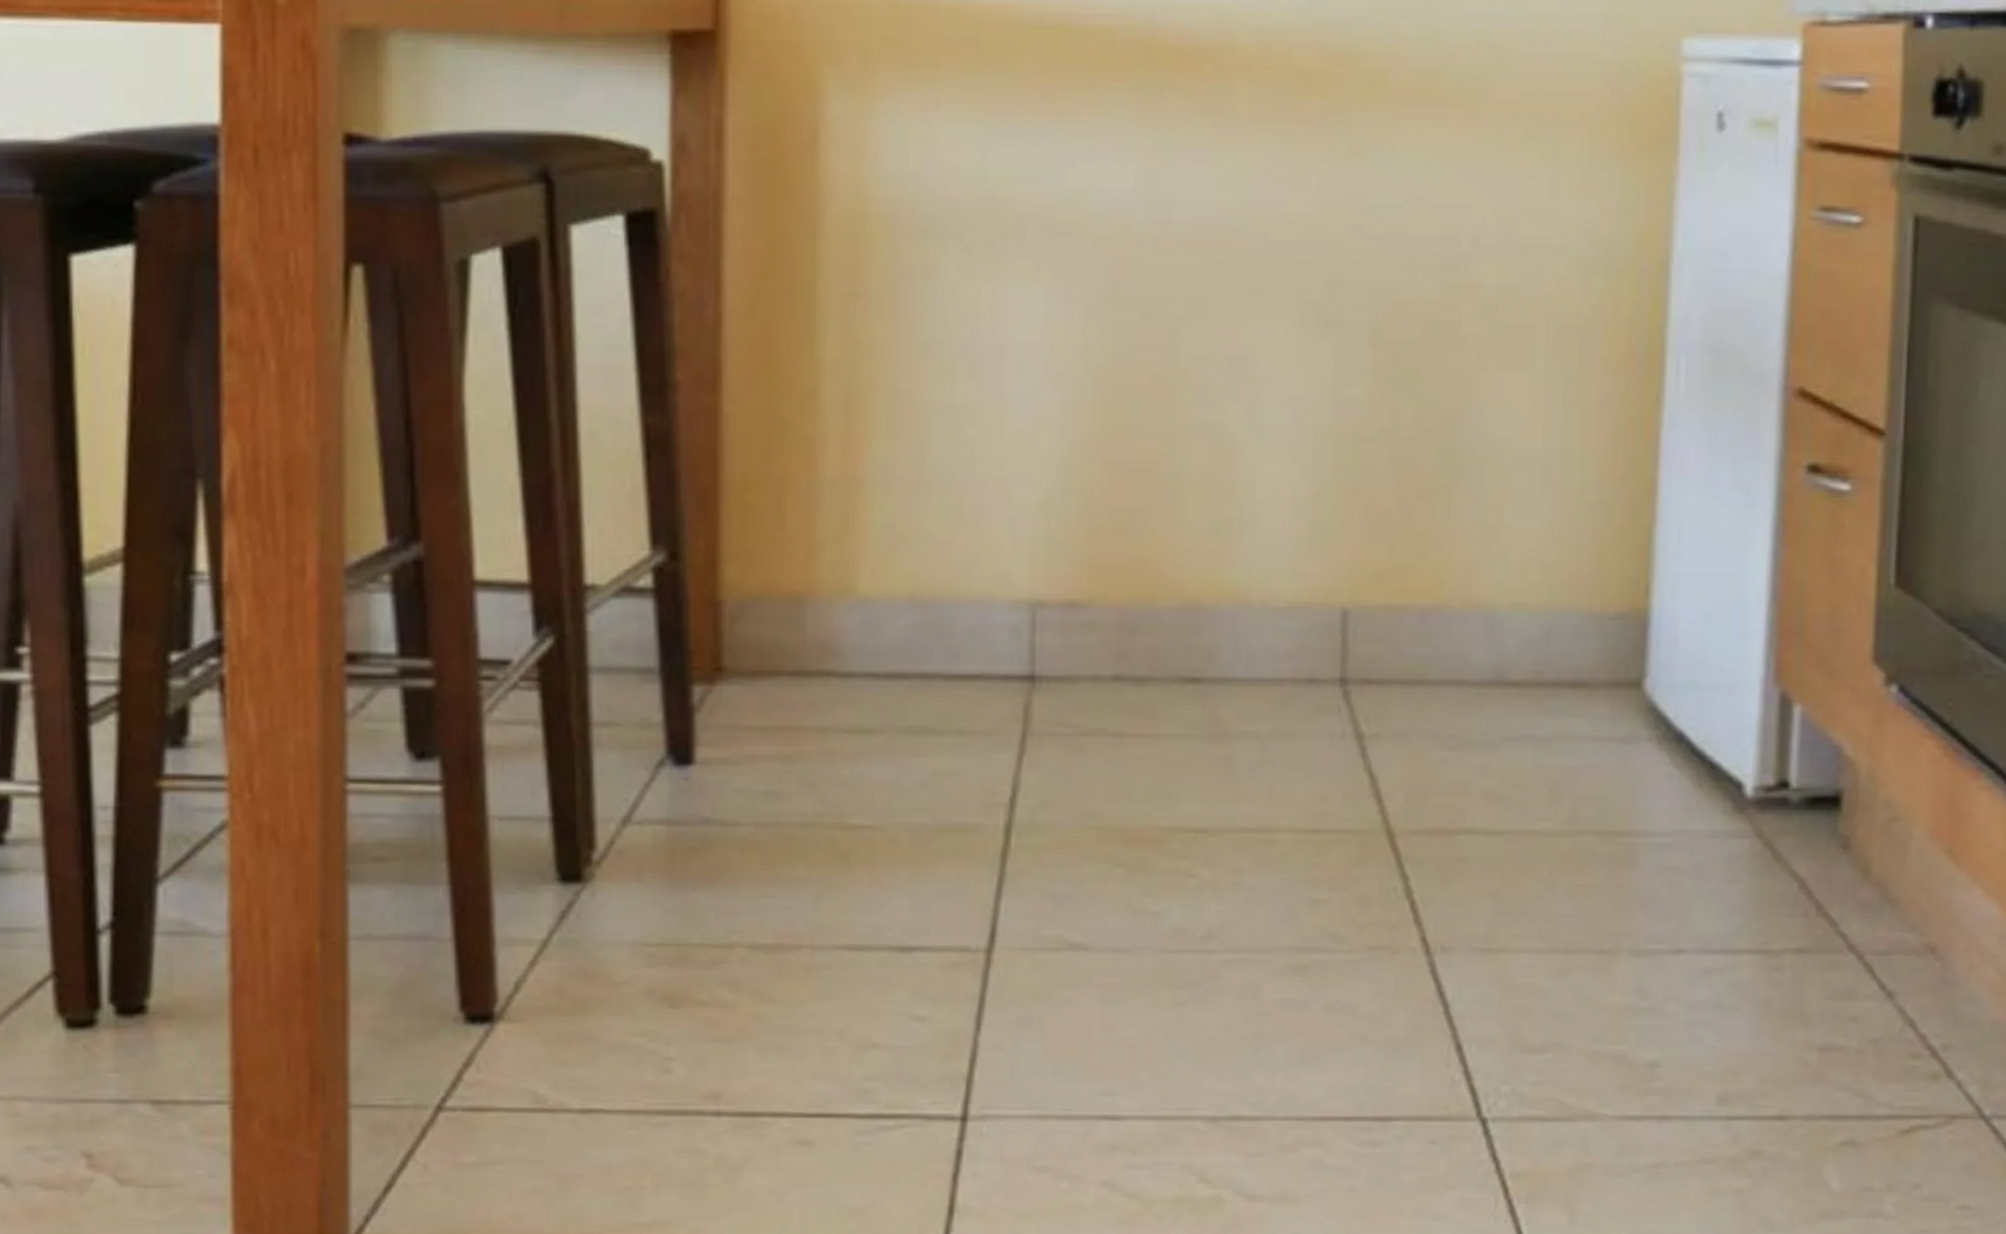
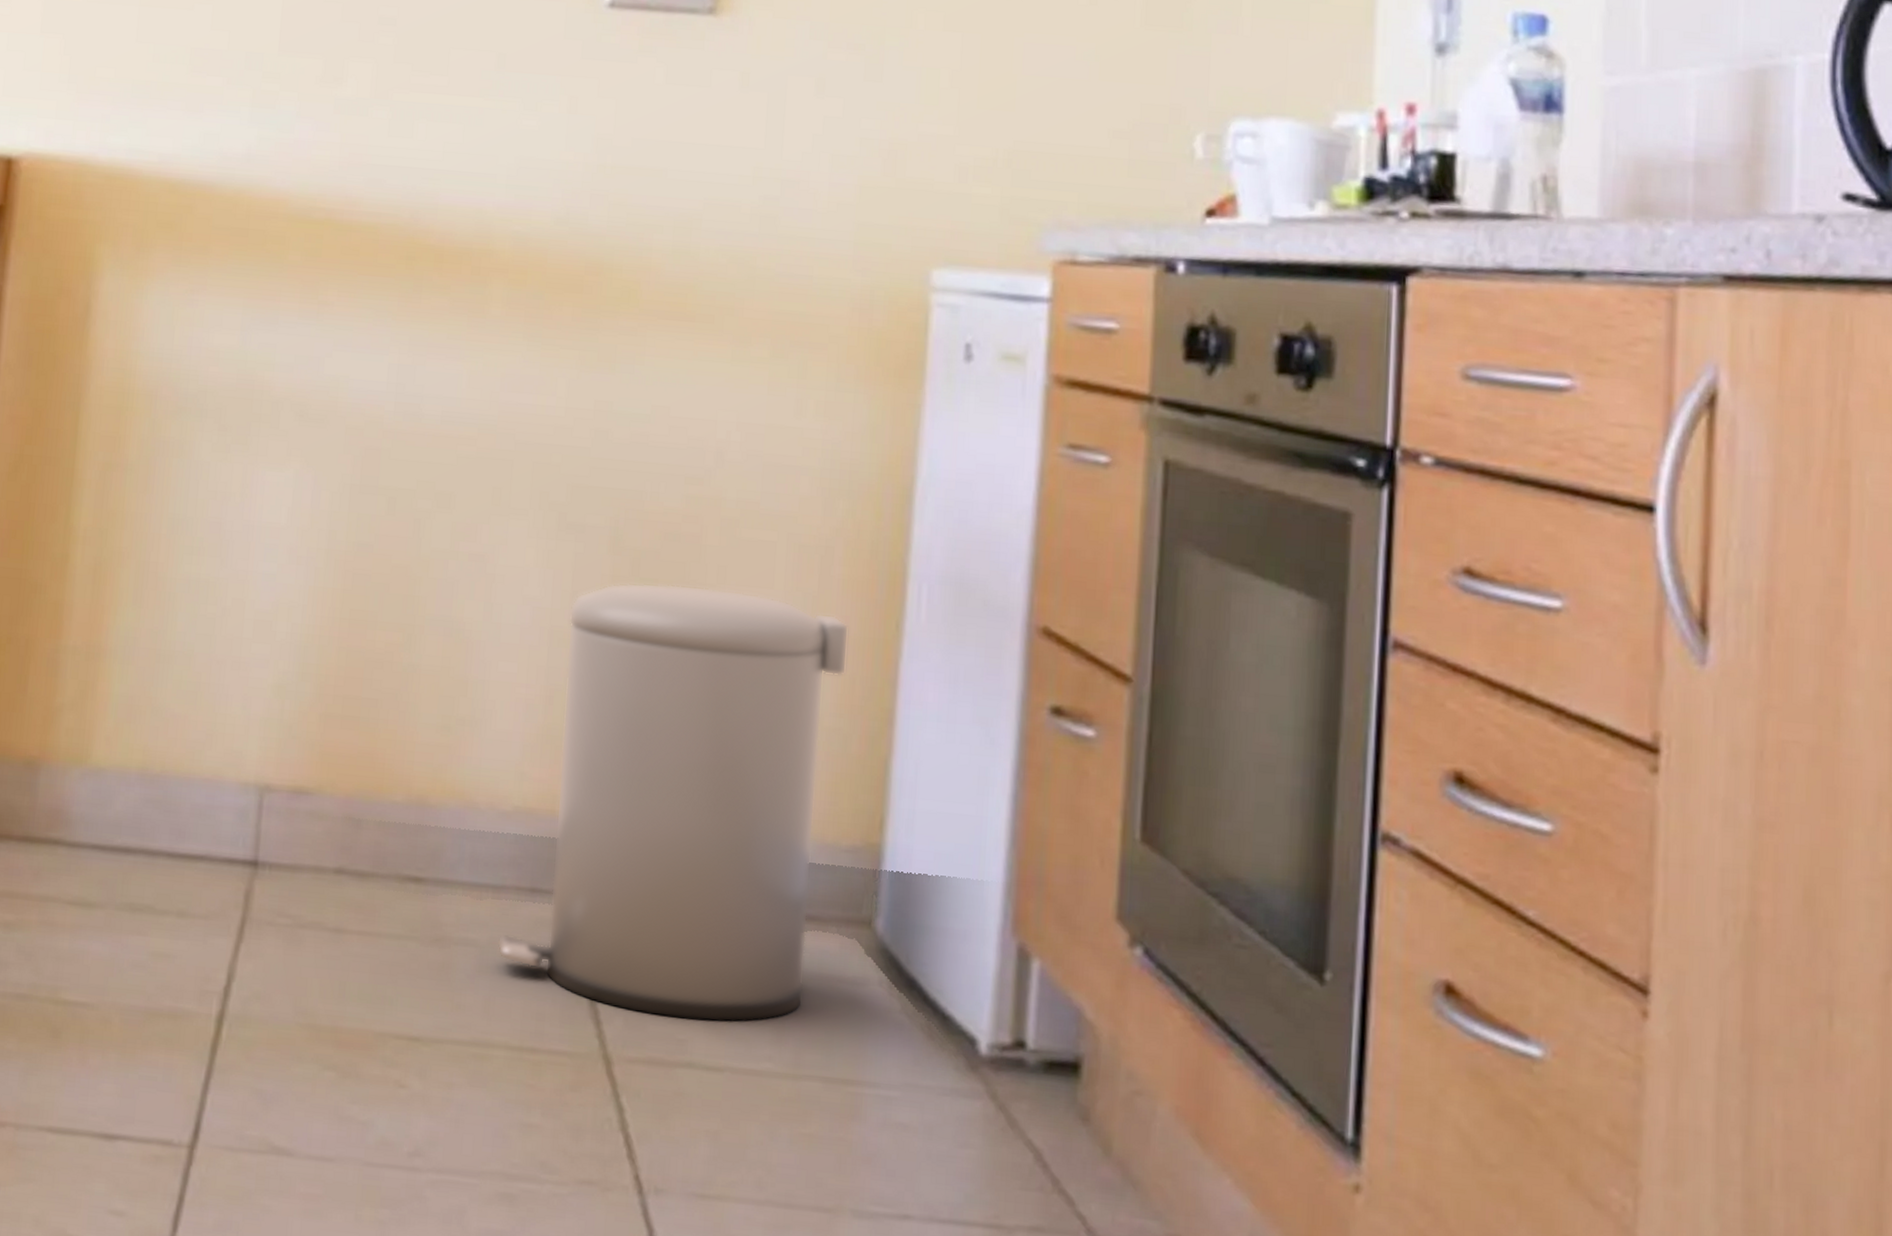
pedal bin: none [1277,373,1610,789] -> present [497,582,849,1022]

